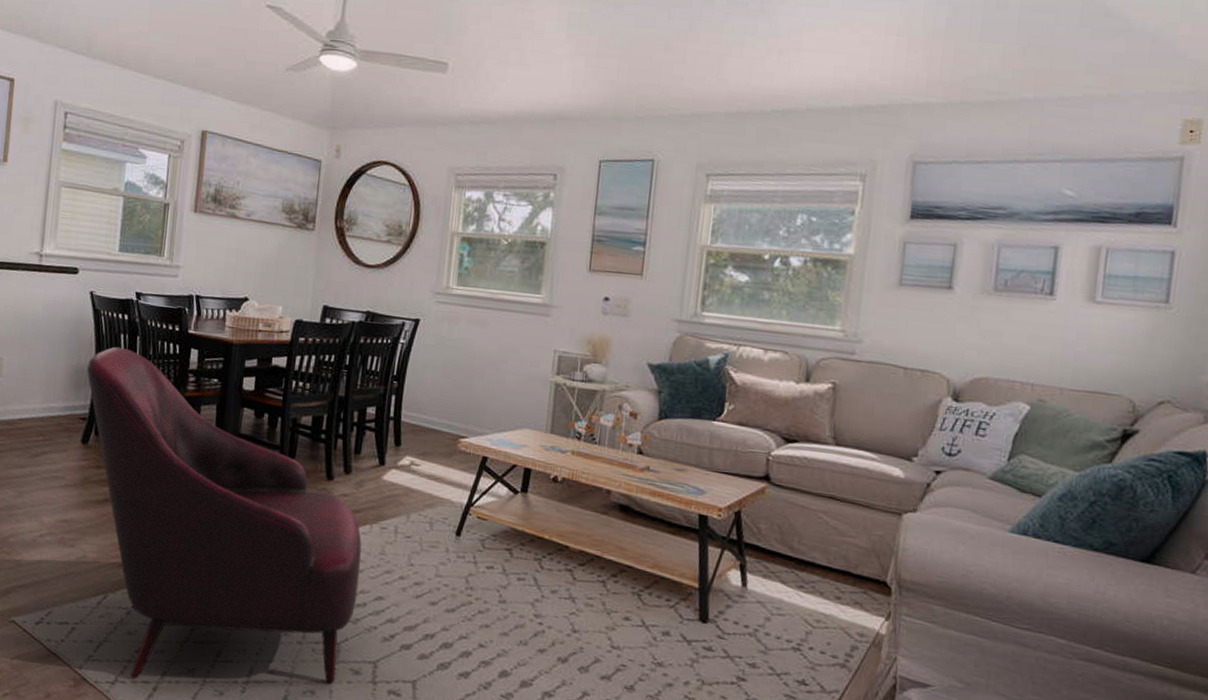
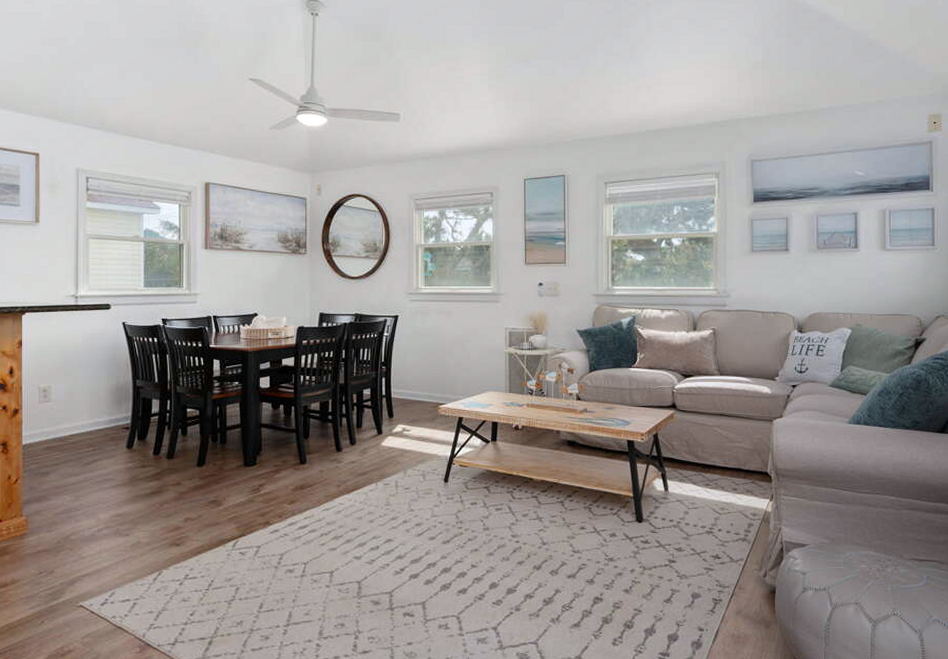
armchair: present [87,346,362,685] -> none [126,365,371,639]

